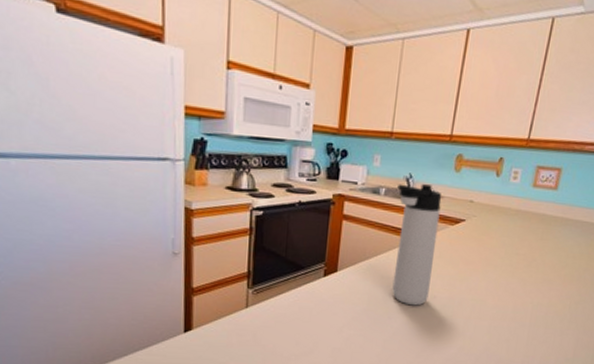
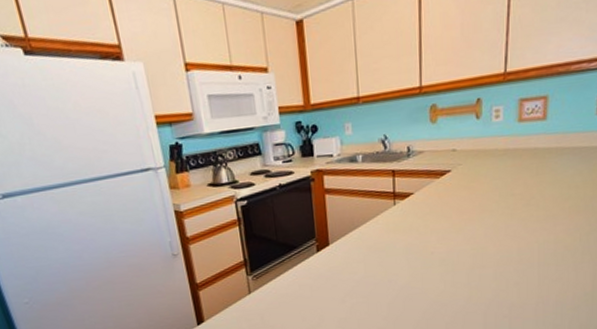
thermos bottle: present [392,184,442,306] -> none [374,142,426,266]

